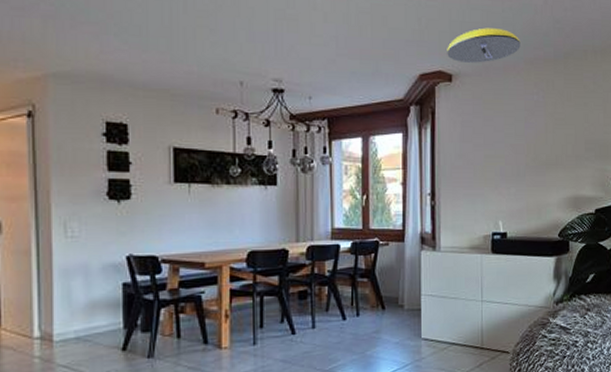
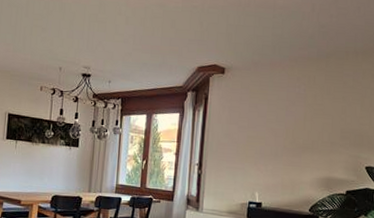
ceiling light: present [447,28,521,63] -> none [222,30,287,60]

